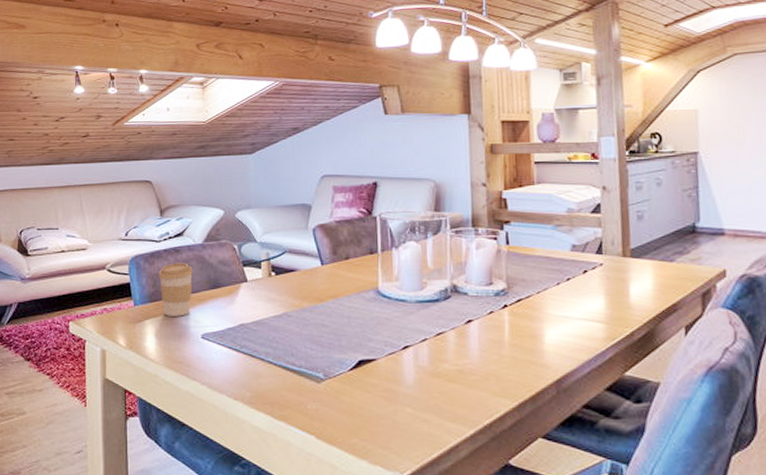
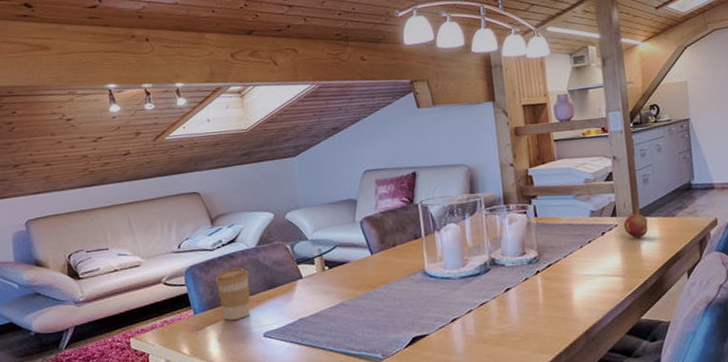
fruit: none [610,254,640,282] -> present [623,214,649,239]

